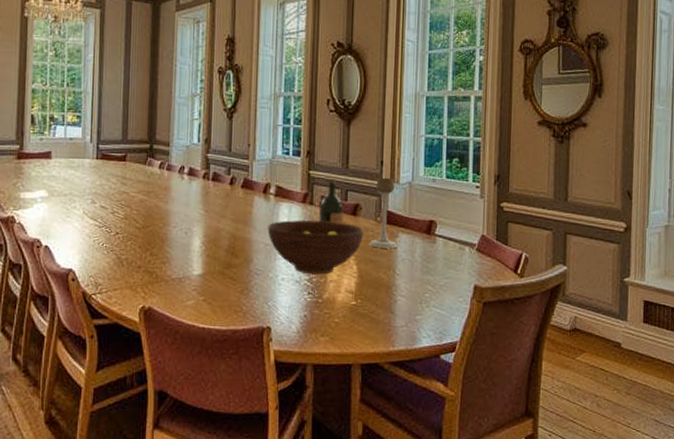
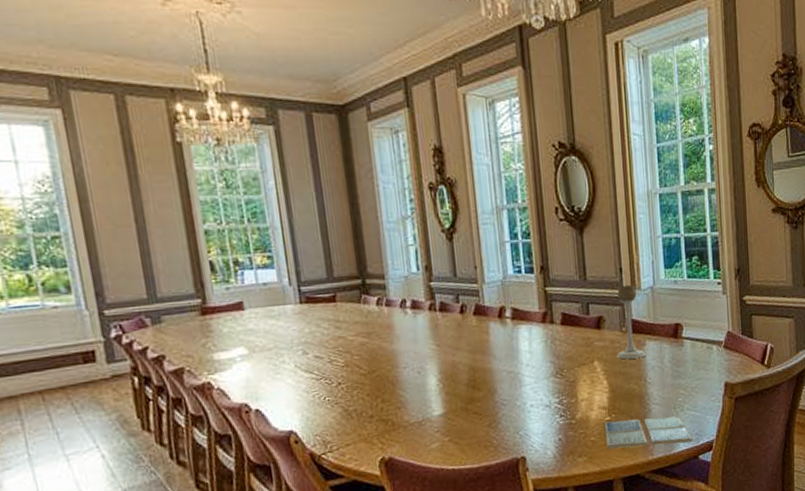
fruit bowl: present [267,220,364,275] -> none [508,338,611,397]
wine bottle: present [319,178,344,224] -> none [561,292,588,341]
drink coaster: none [349,306,436,340] -> present [603,416,692,449]

